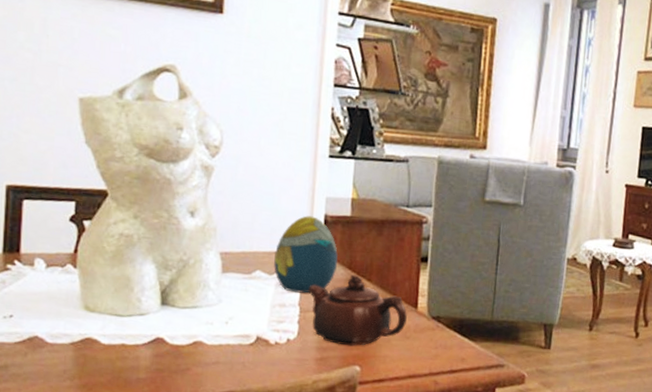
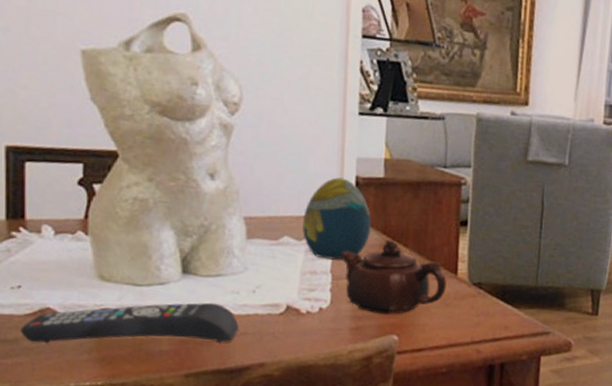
remote control: none [10,333,212,371] -> present [21,302,239,344]

